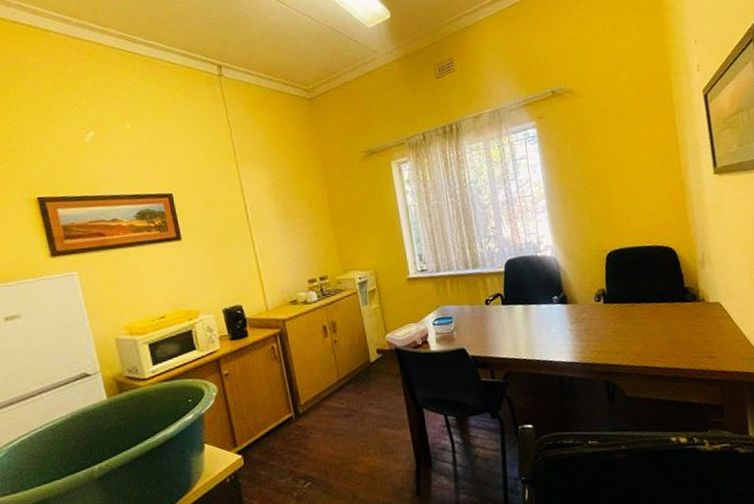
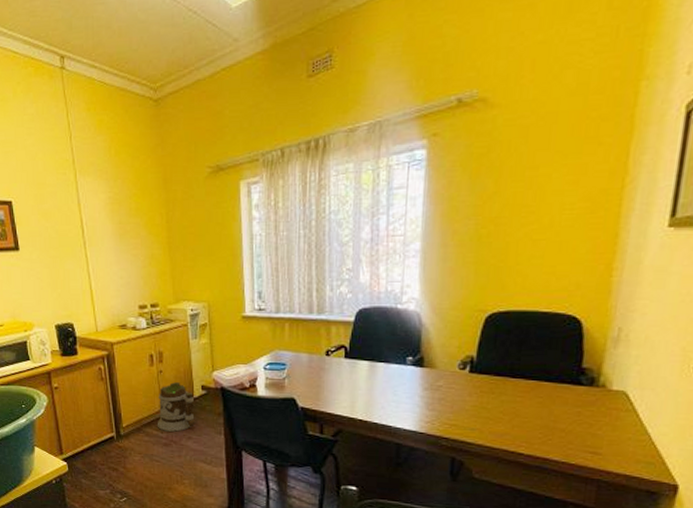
trash can: none [334,349,375,402] -> present [157,382,196,432]

